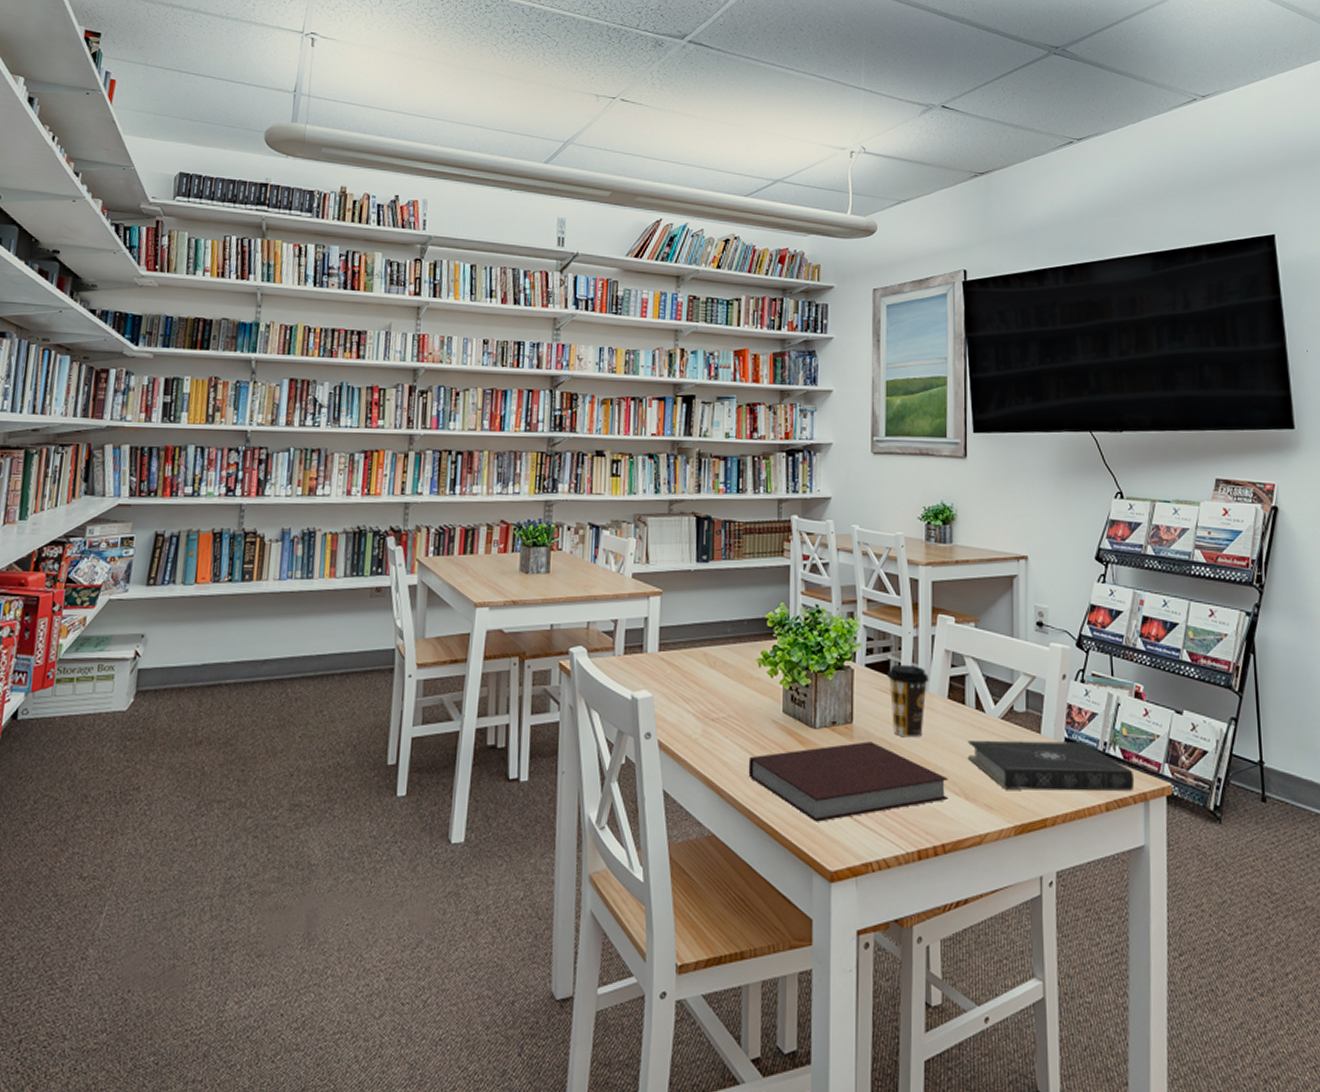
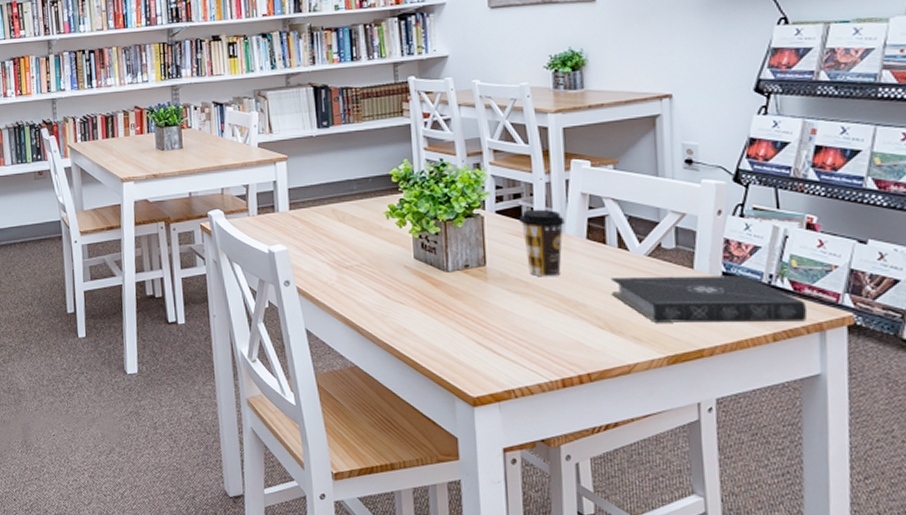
notebook: present [748,741,948,822] -> none [384,282,592,354]

